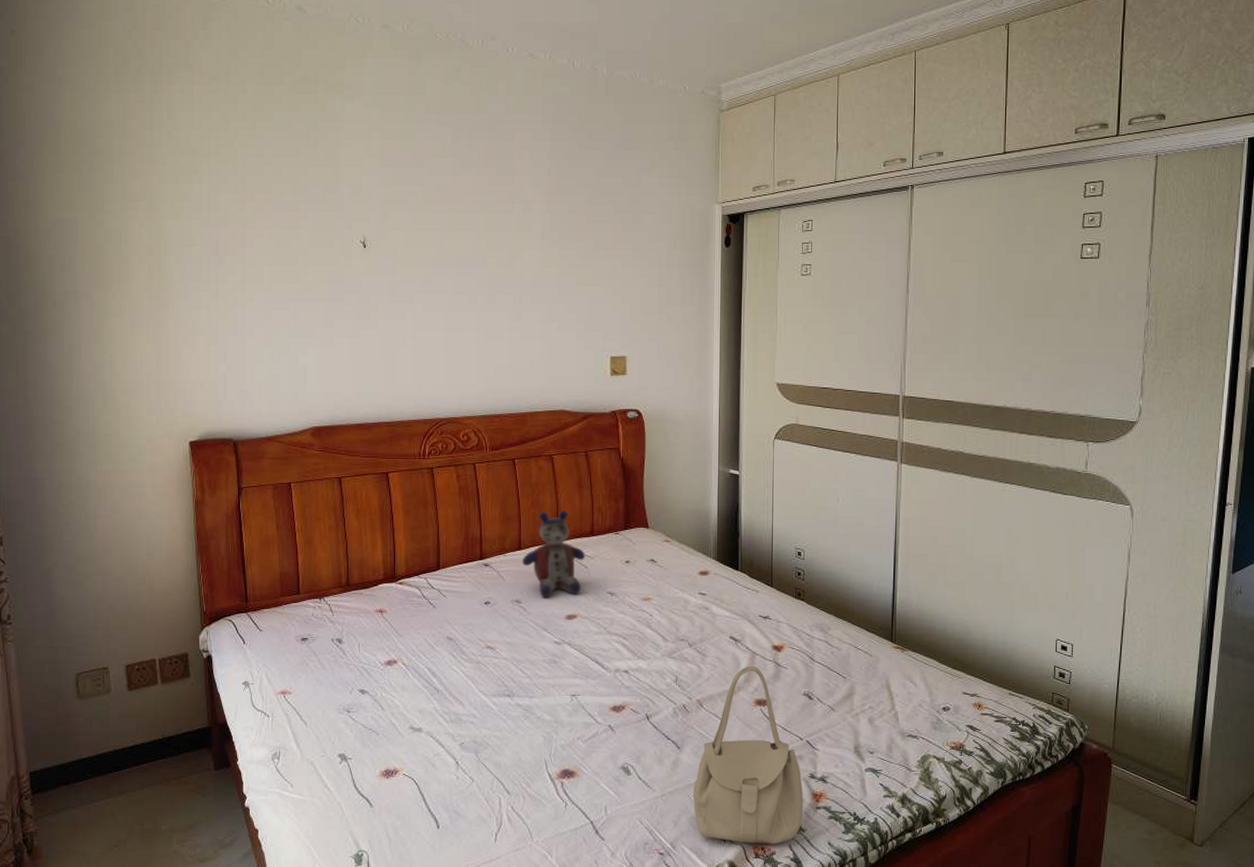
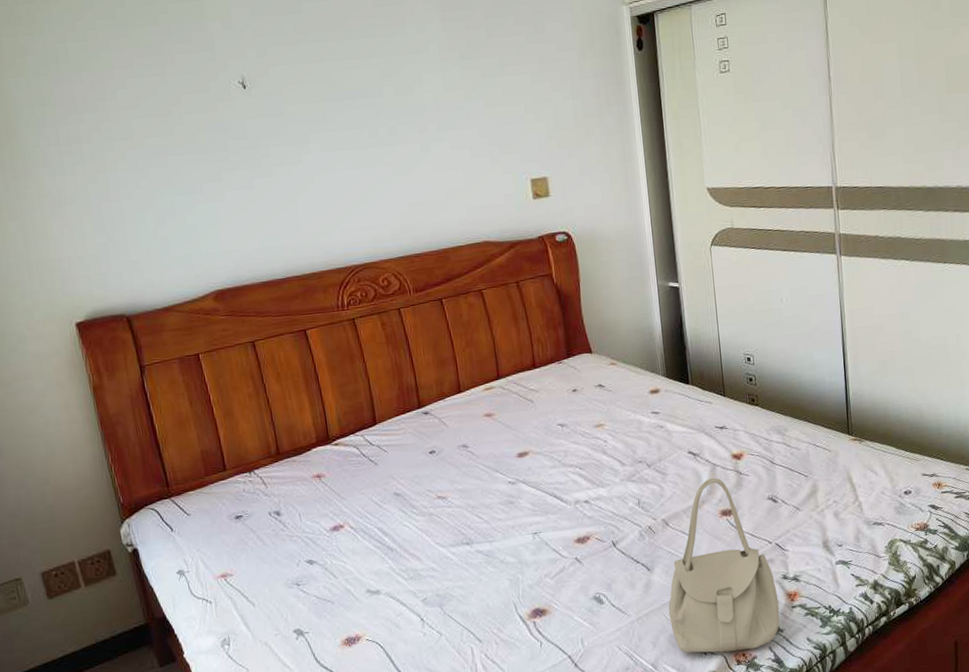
stuffed bear: present [522,510,586,598] -> none [463,345,530,439]

